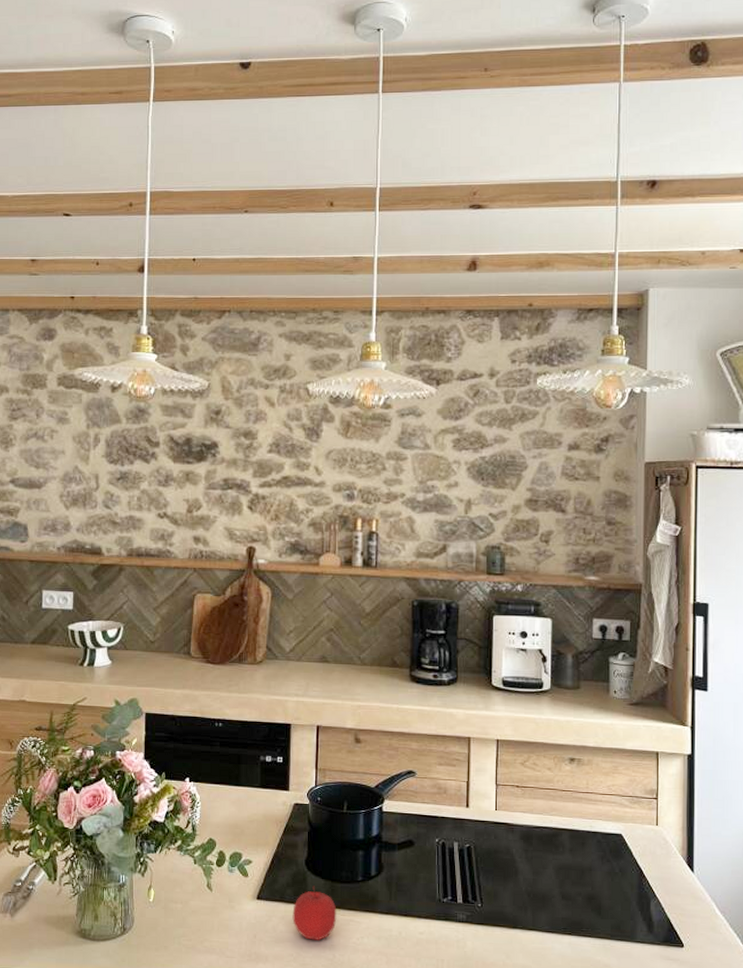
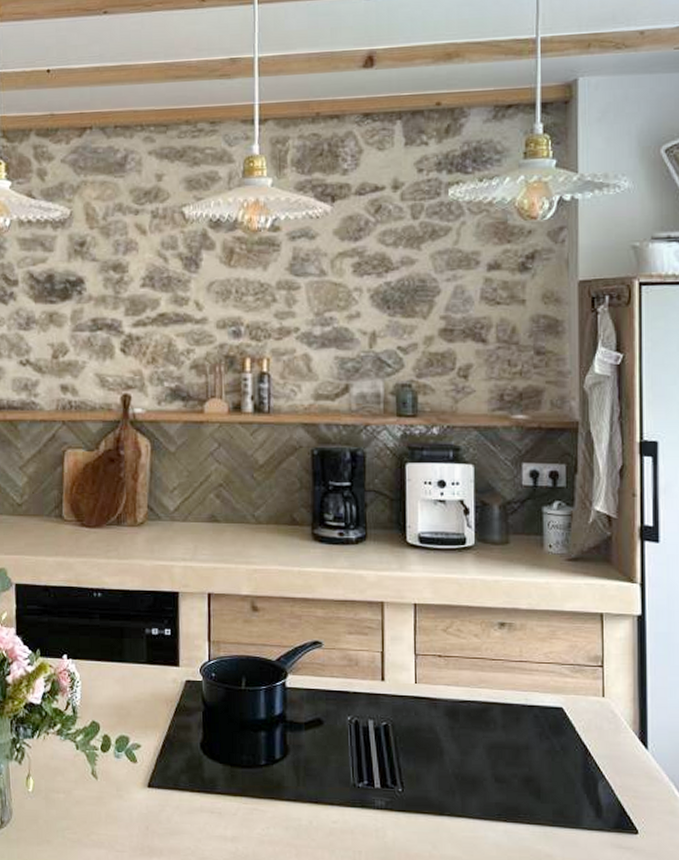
apple: present [292,886,337,940] -> none [188,771,239,832]

